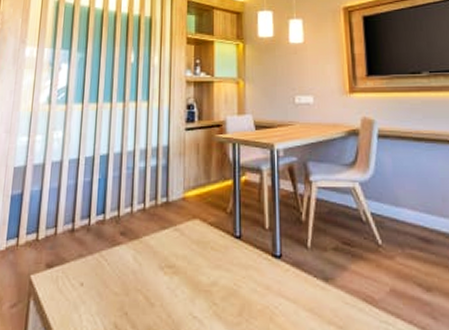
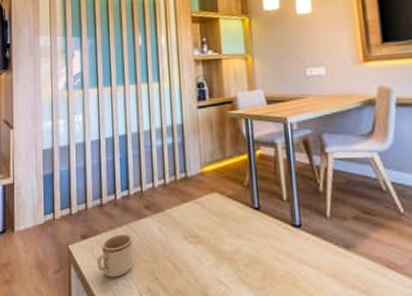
mug: none [61,263,103,313] -> present [97,234,133,278]

